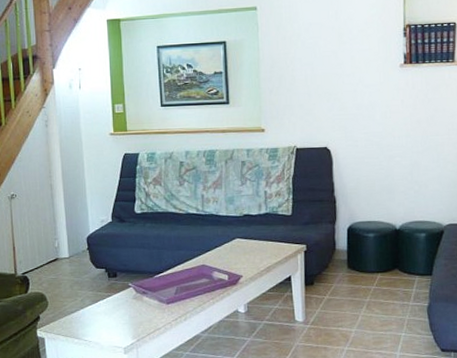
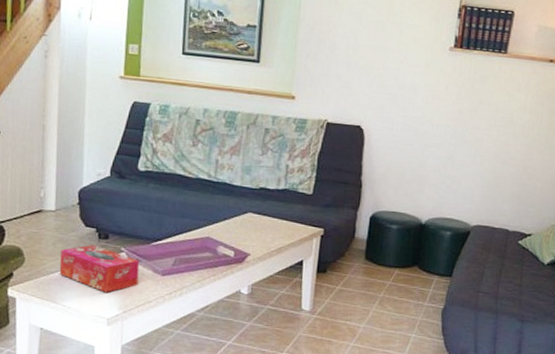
tissue box: none [77,284,147,325] -> present [59,245,140,292]

